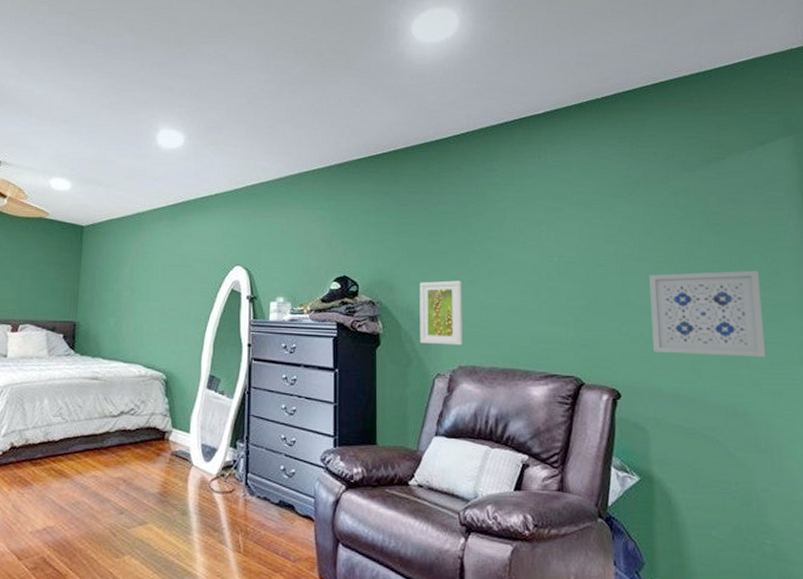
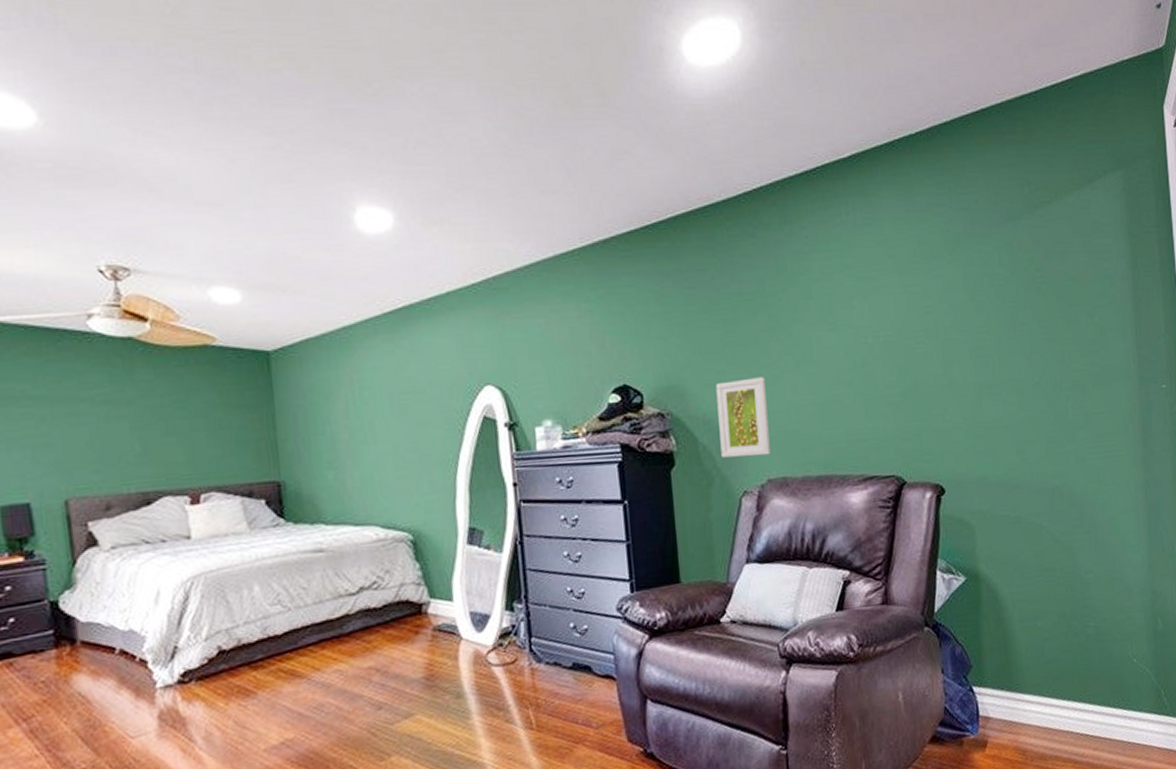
wall art: present [649,270,766,357] -> none [972,332,1091,438]

